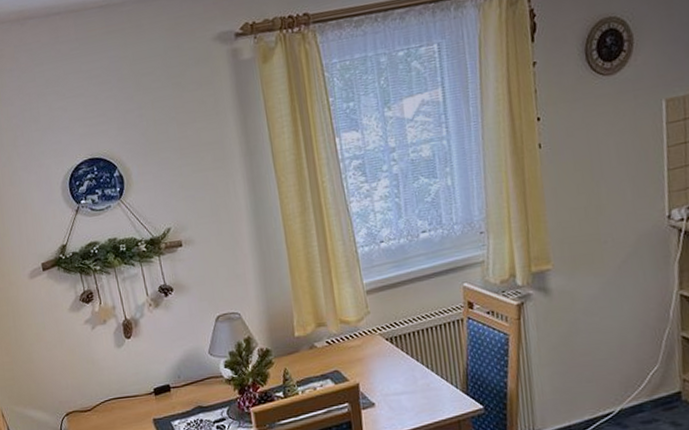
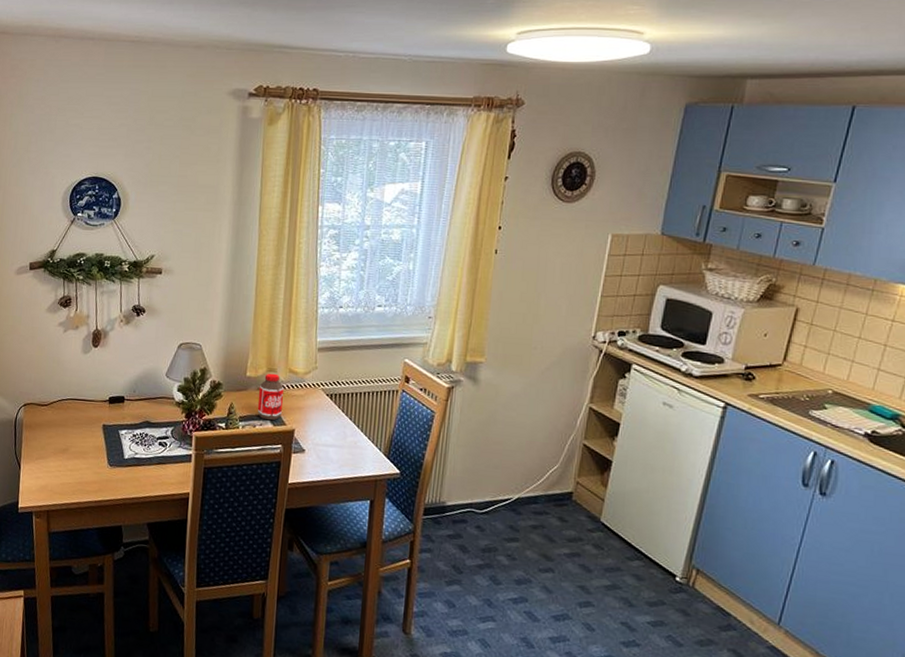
bottle: none [311,327,342,380] -> present [257,373,284,421]

